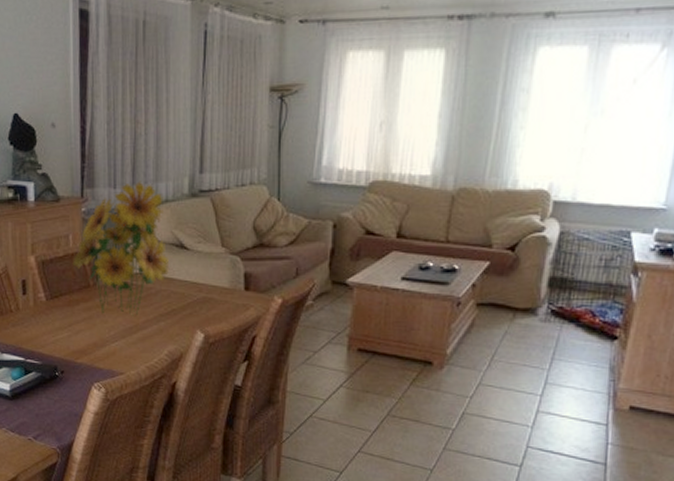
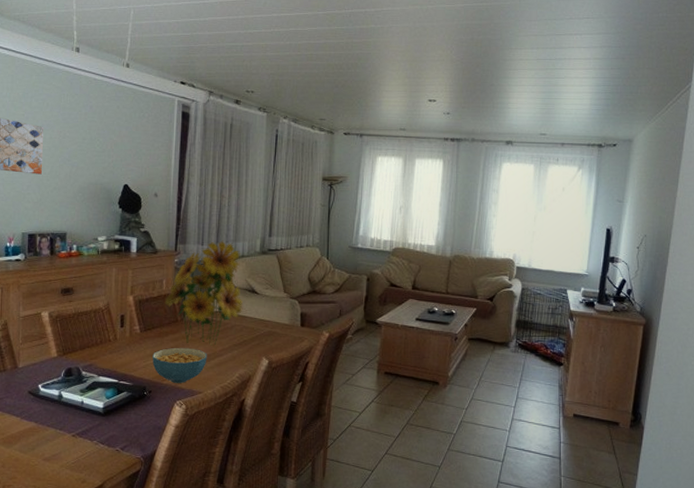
cereal bowl: none [62,318,128,362] -> present [152,347,208,383]

